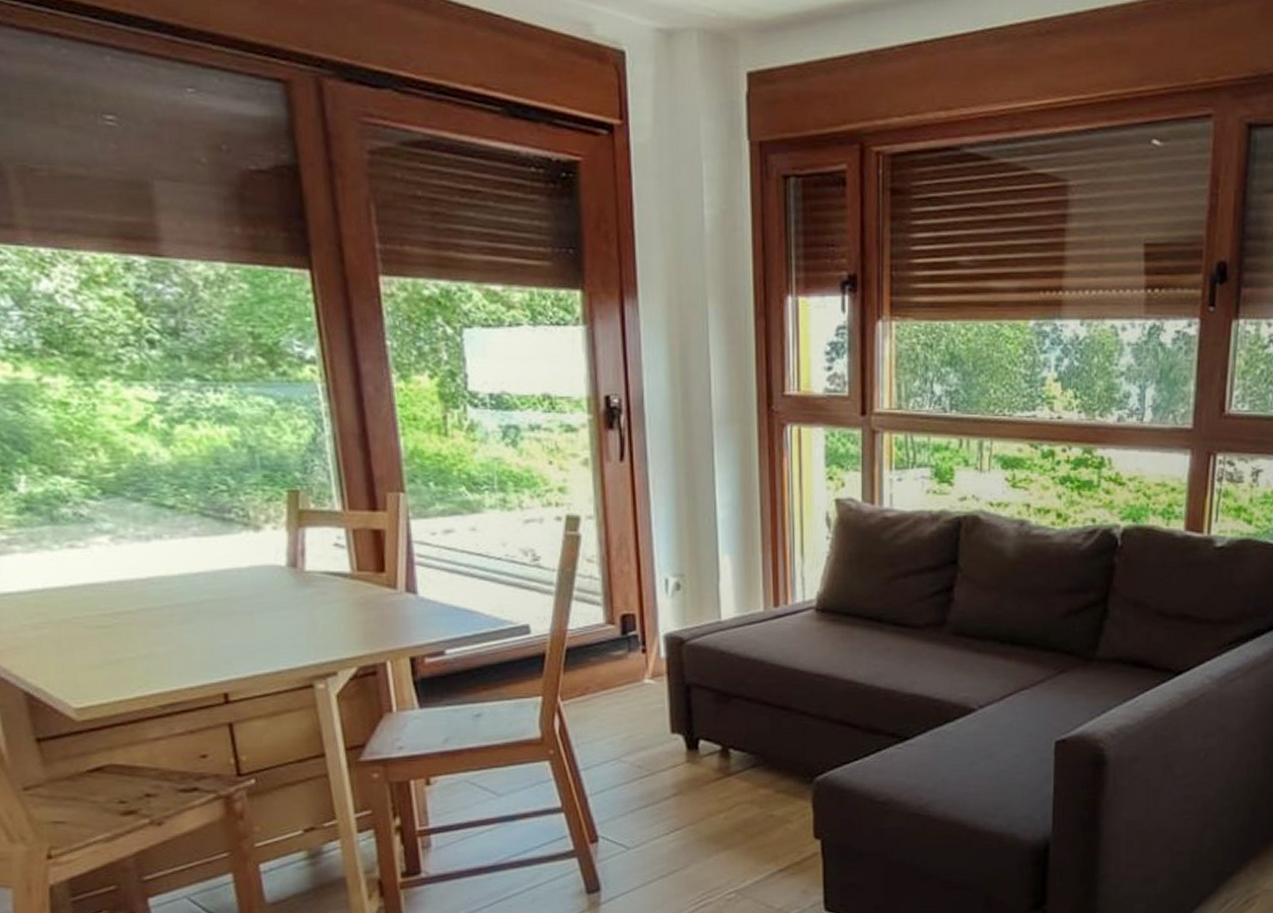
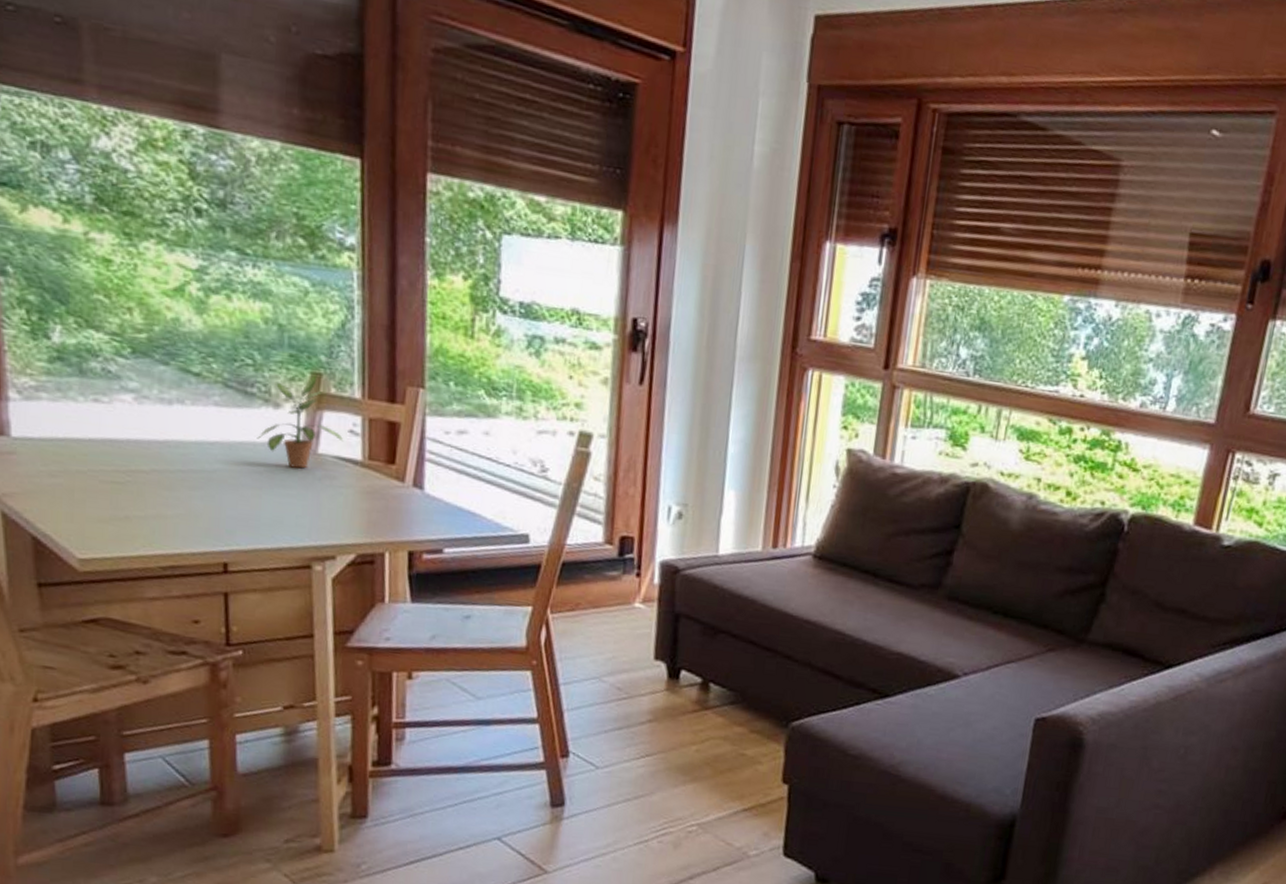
potted plant: none [241,491,330,590] -> present [257,373,344,469]

